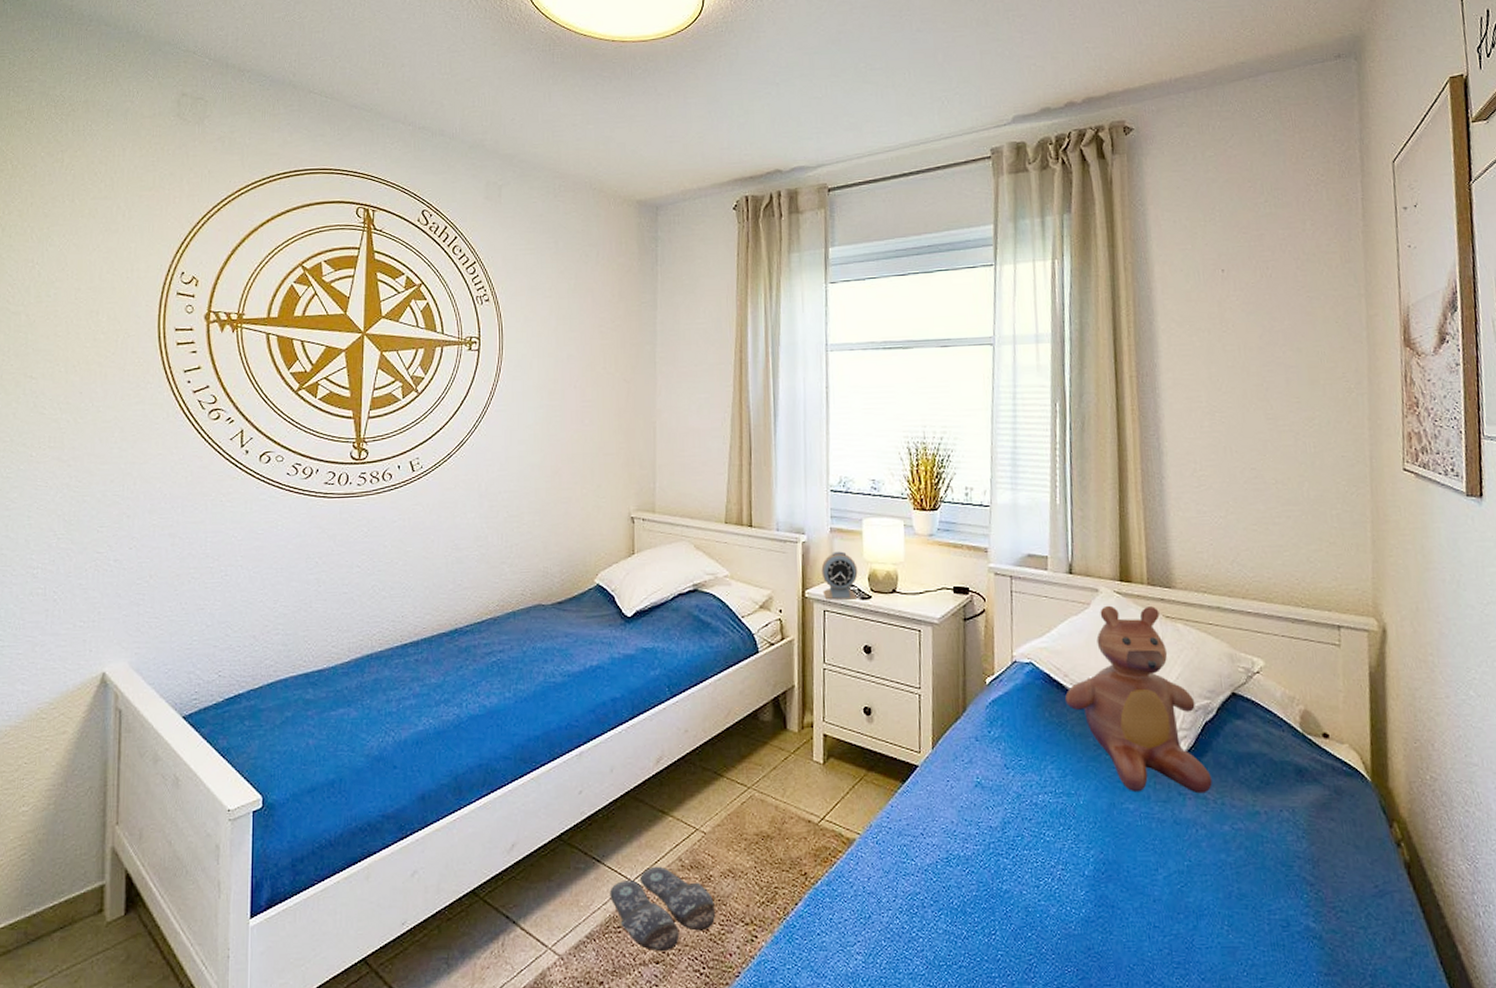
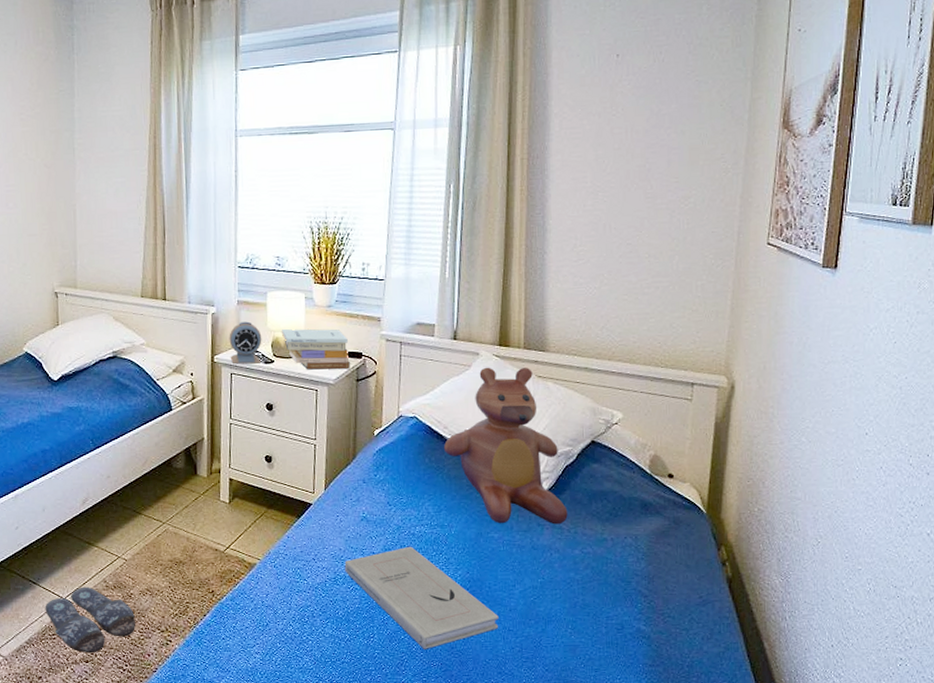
books: none [878,560,956,607] -> present [281,328,350,370]
book: none [957,819,1143,951] -> present [344,546,499,649]

